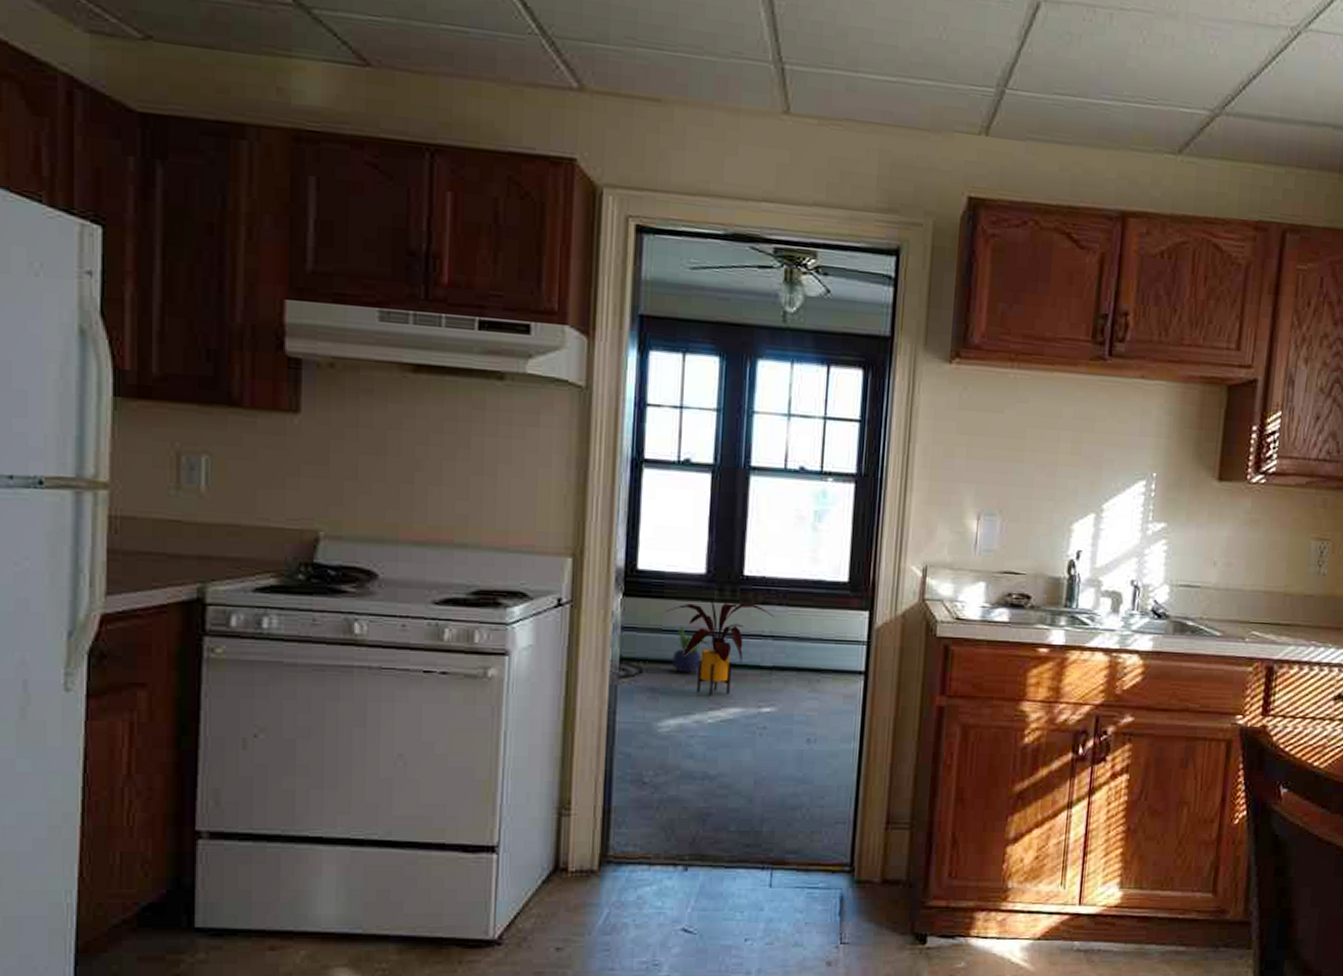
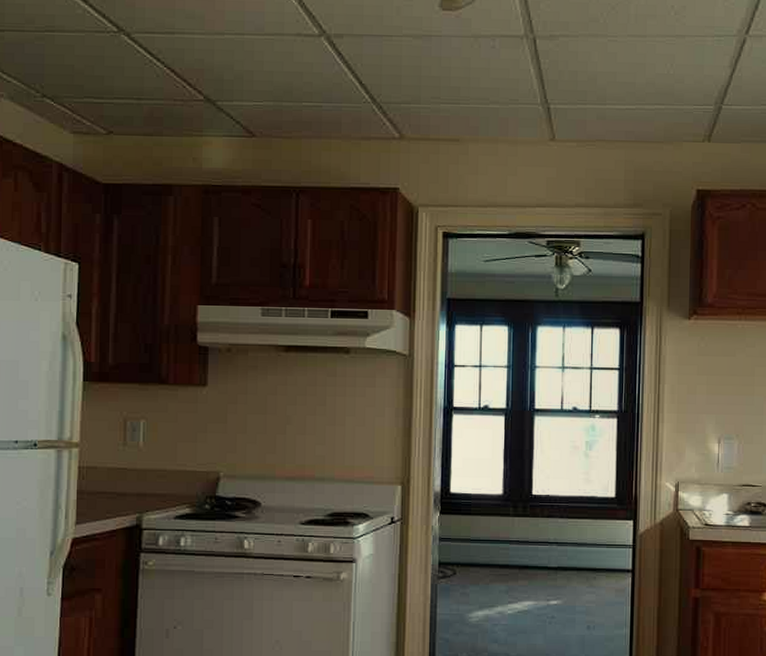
house plant: present [666,595,776,697] -> none [473,511,558,592]
potted plant: present [672,626,705,673] -> none [478,536,503,574]

